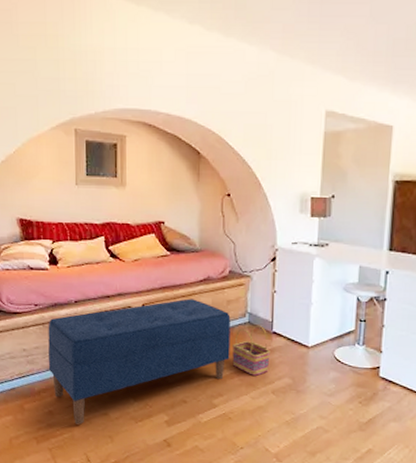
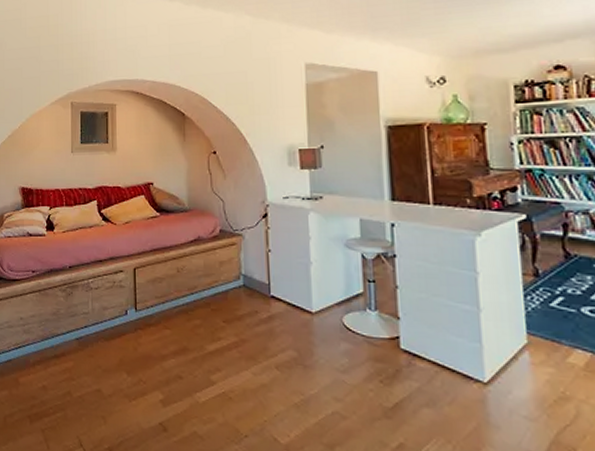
bench: present [48,298,231,425] -> none [43,261,226,402]
basket: present [232,325,271,376] -> none [228,288,270,347]

